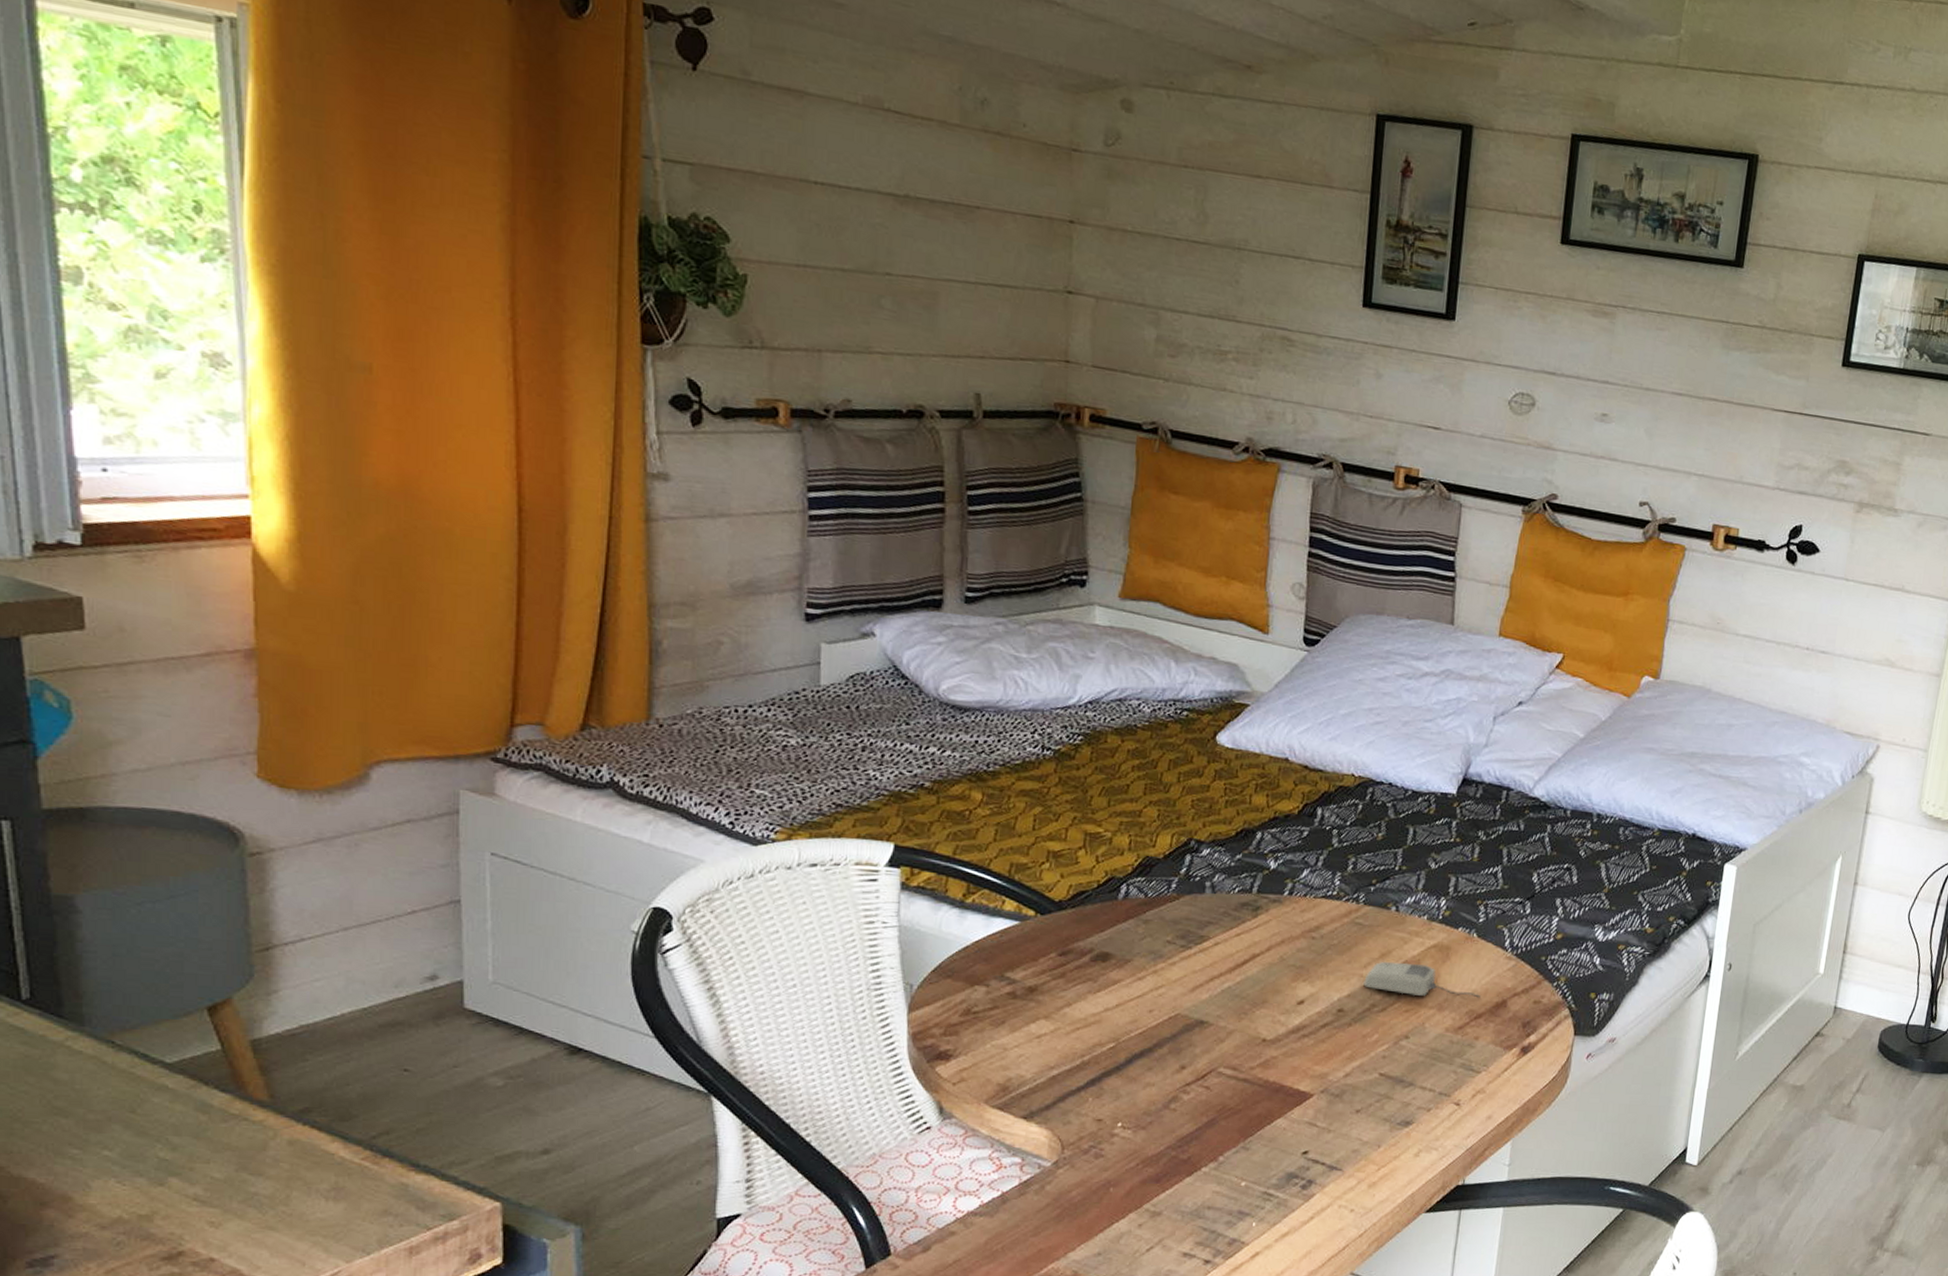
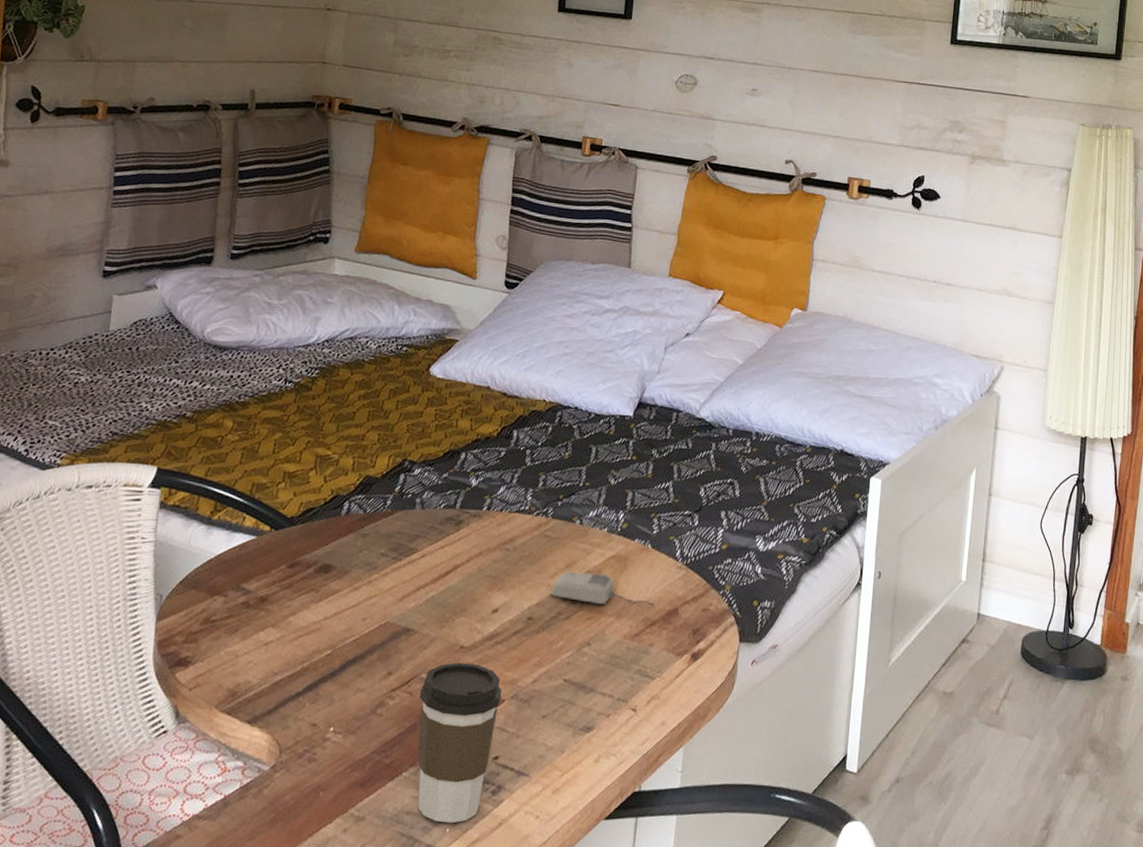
coffee cup: none [1217,1056,1311,1218] -> present [417,662,502,824]

